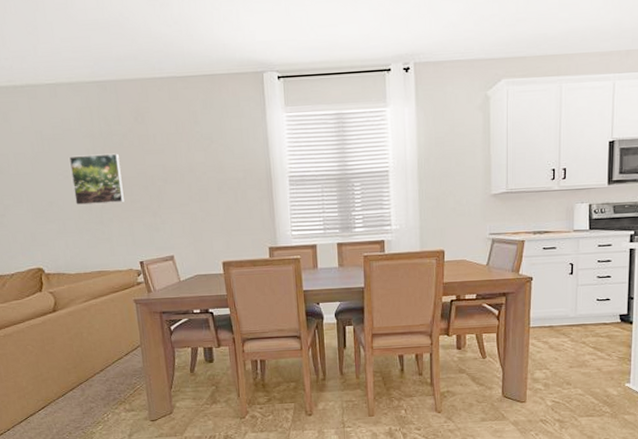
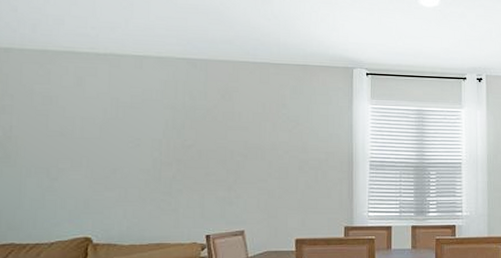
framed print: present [68,153,124,206] -> none [143,125,200,175]

